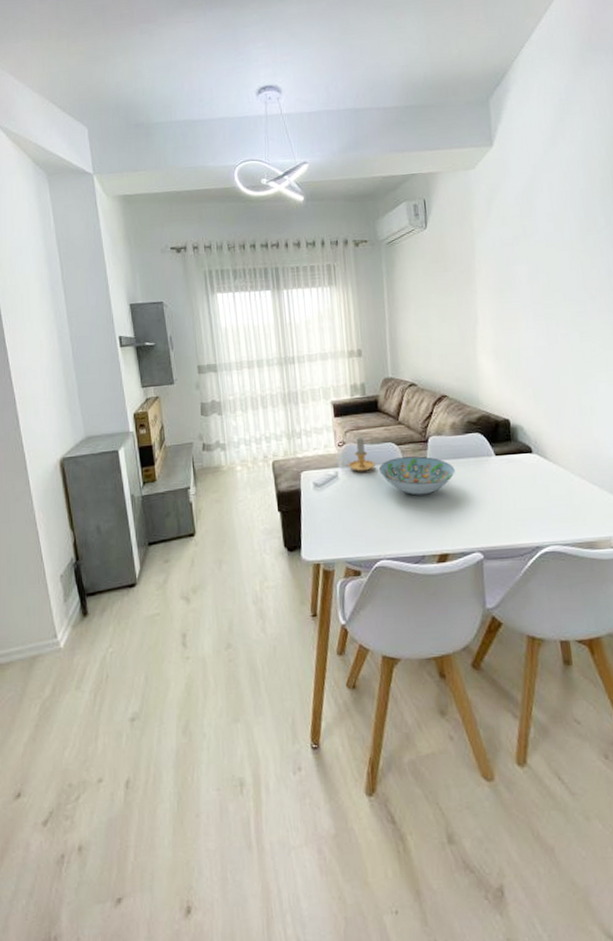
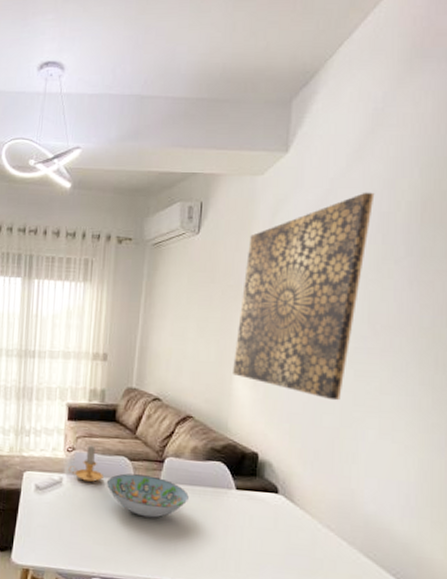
wall art: none [471,173,572,362] -> present [233,192,375,401]

